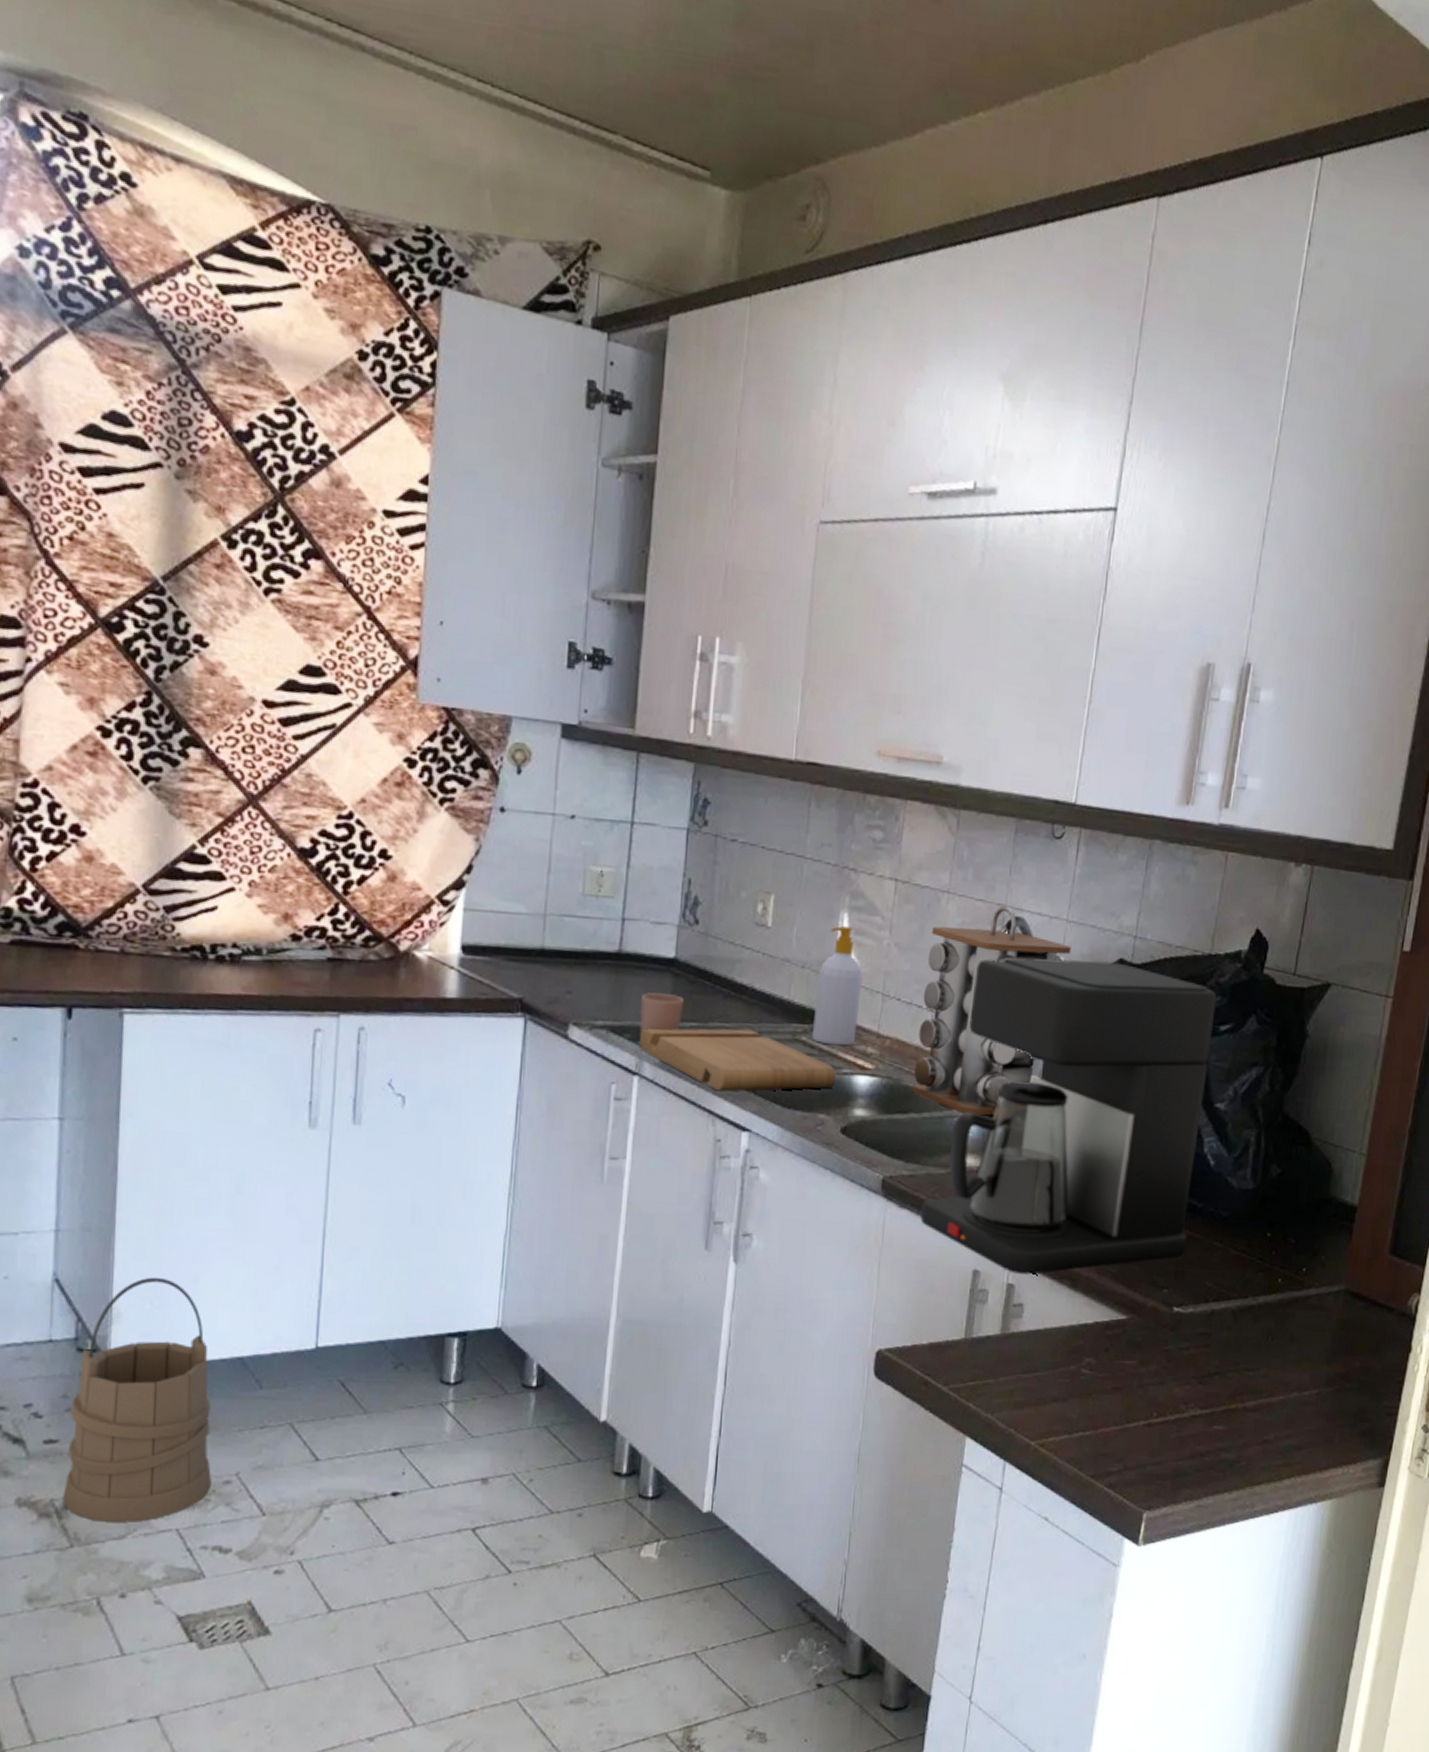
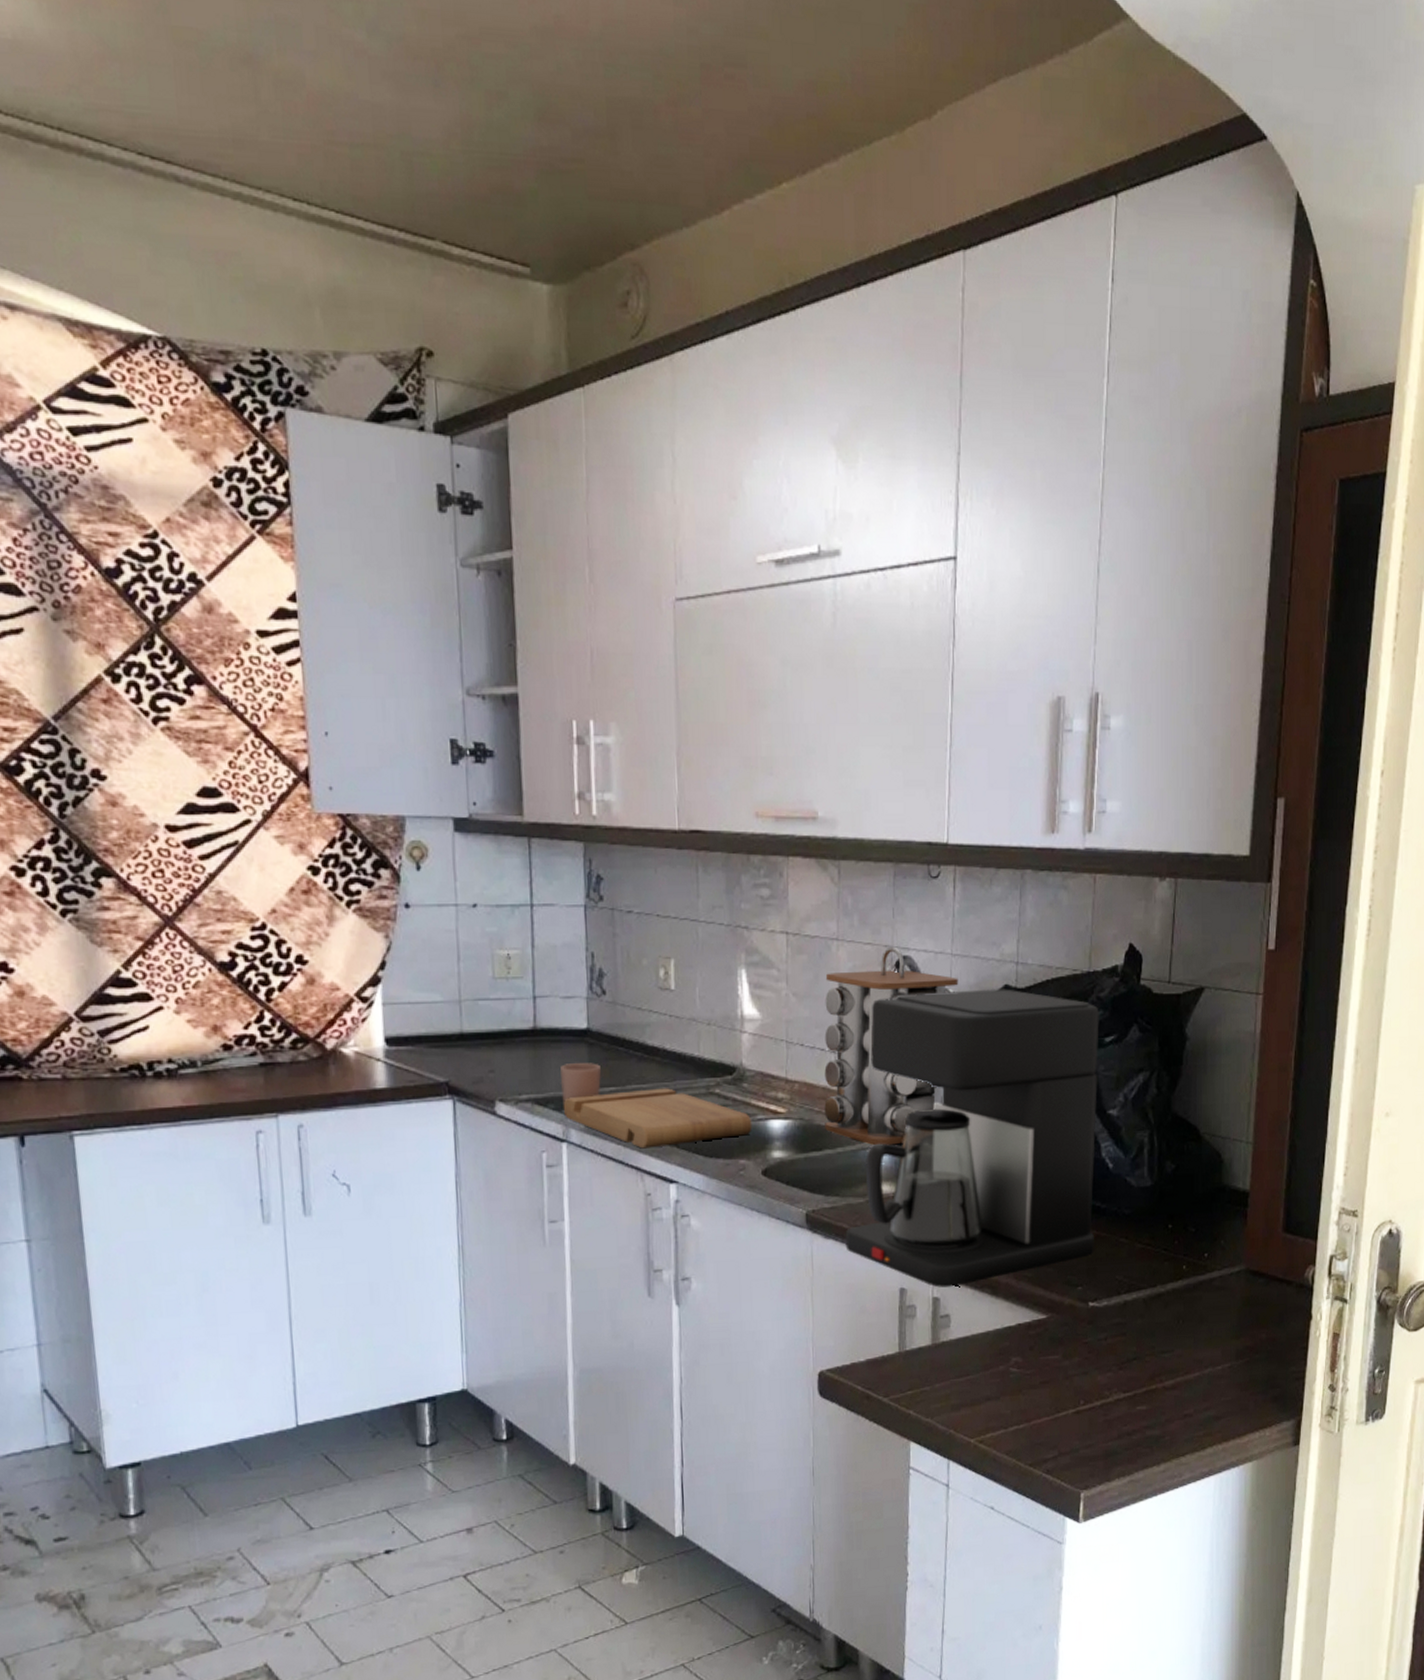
wooden bucket: present [62,1277,211,1522] -> none [74,1377,216,1607]
soap bottle: present [812,926,863,1046] -> none [724,982,766,1095]

